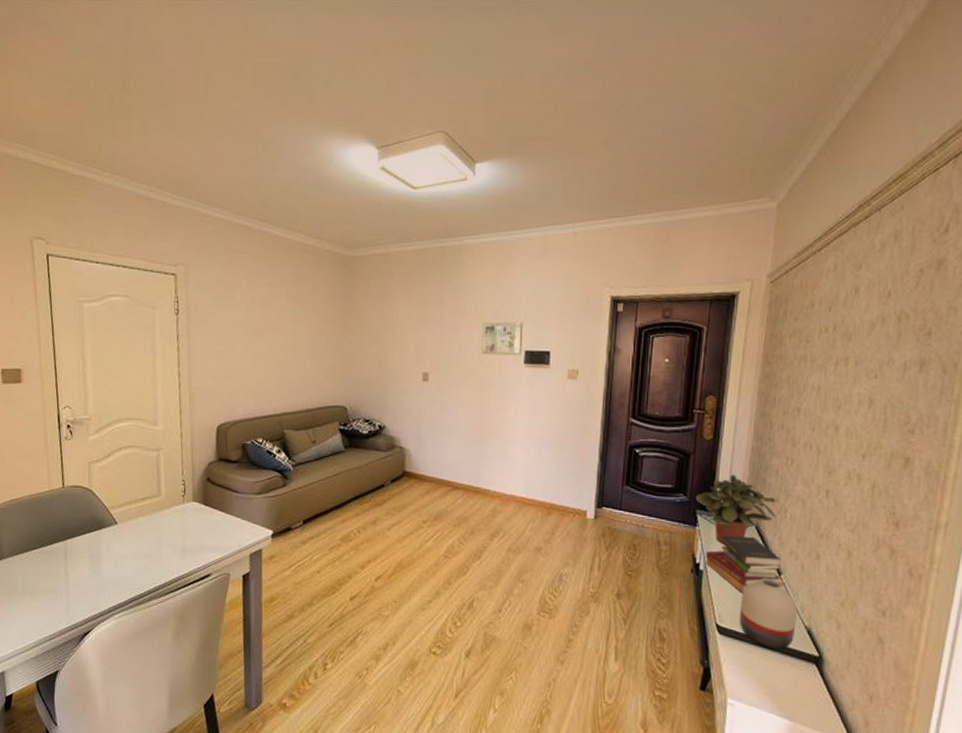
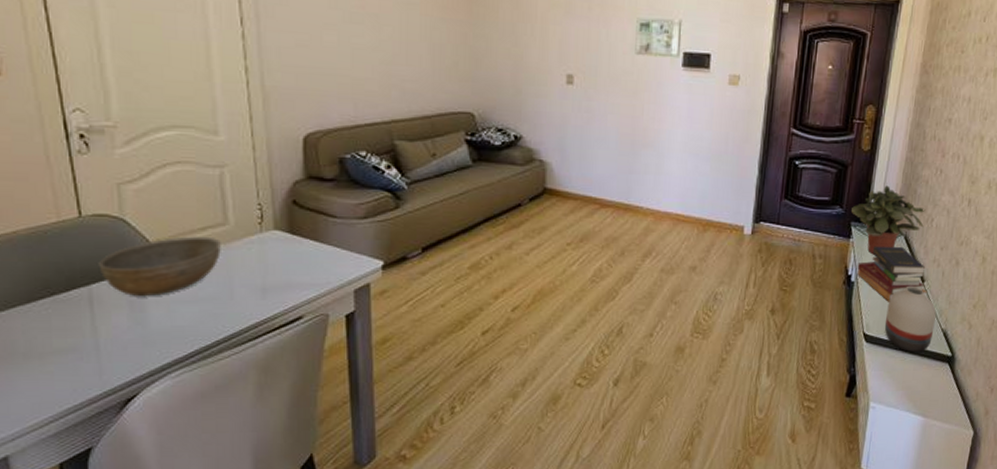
bowl: none [72,504,155,551] -> present [98,236,221,296]

